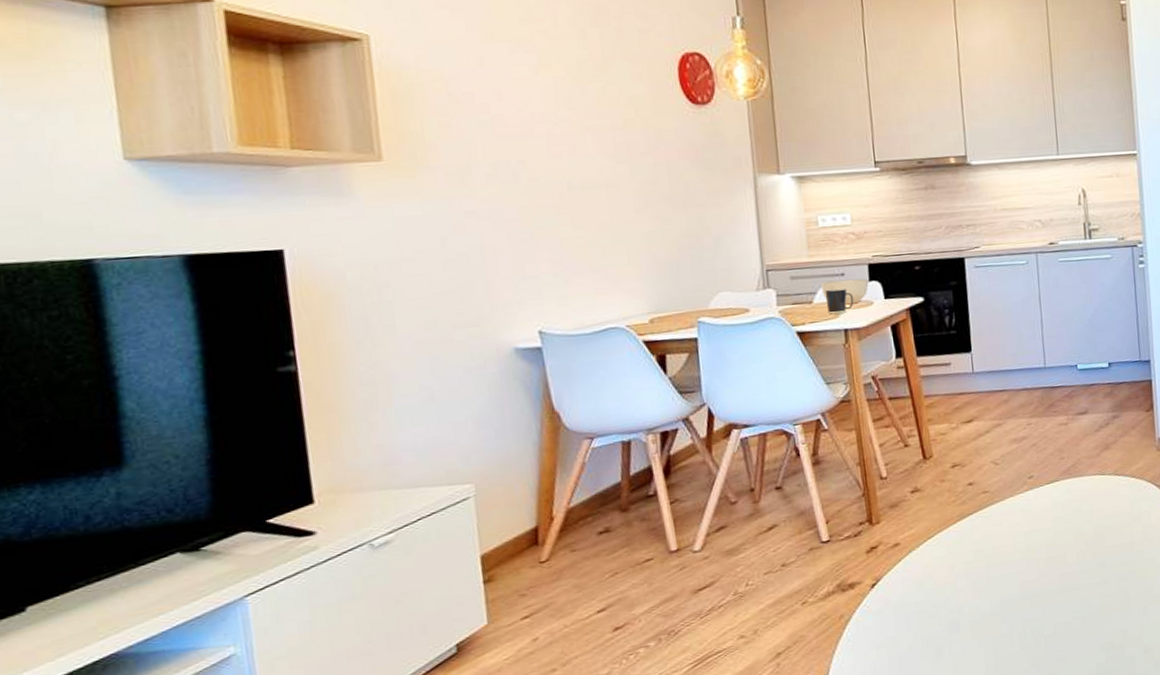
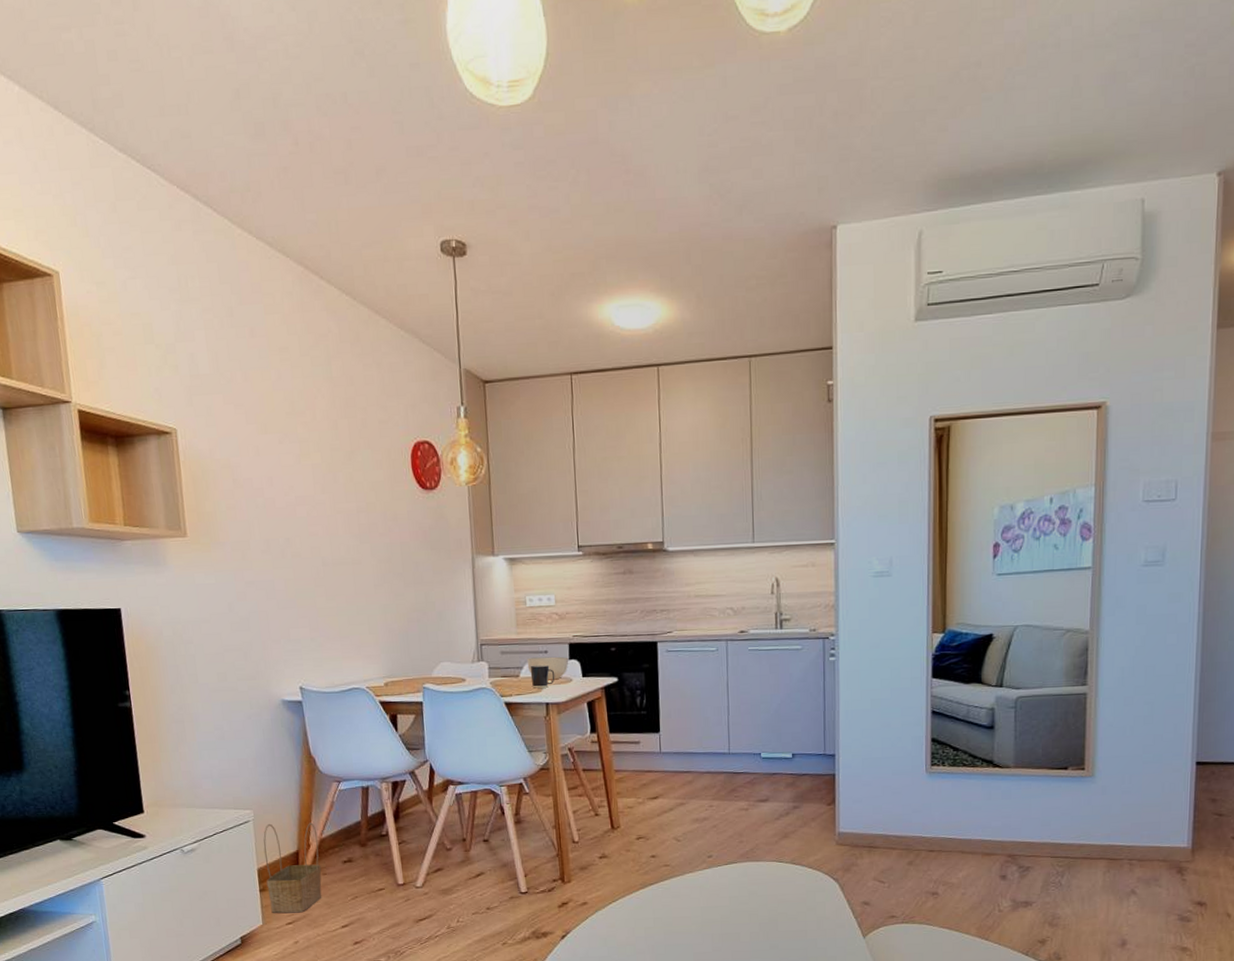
basket: none [488,490,570,608] -> present [263,823,322,914]

